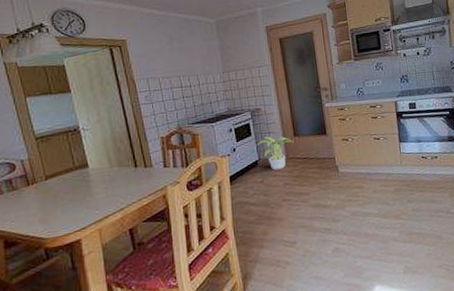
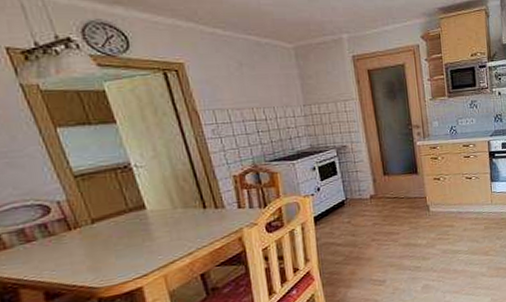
potted plant: present [256,136,293,170] -> none [343,175,383,210]

